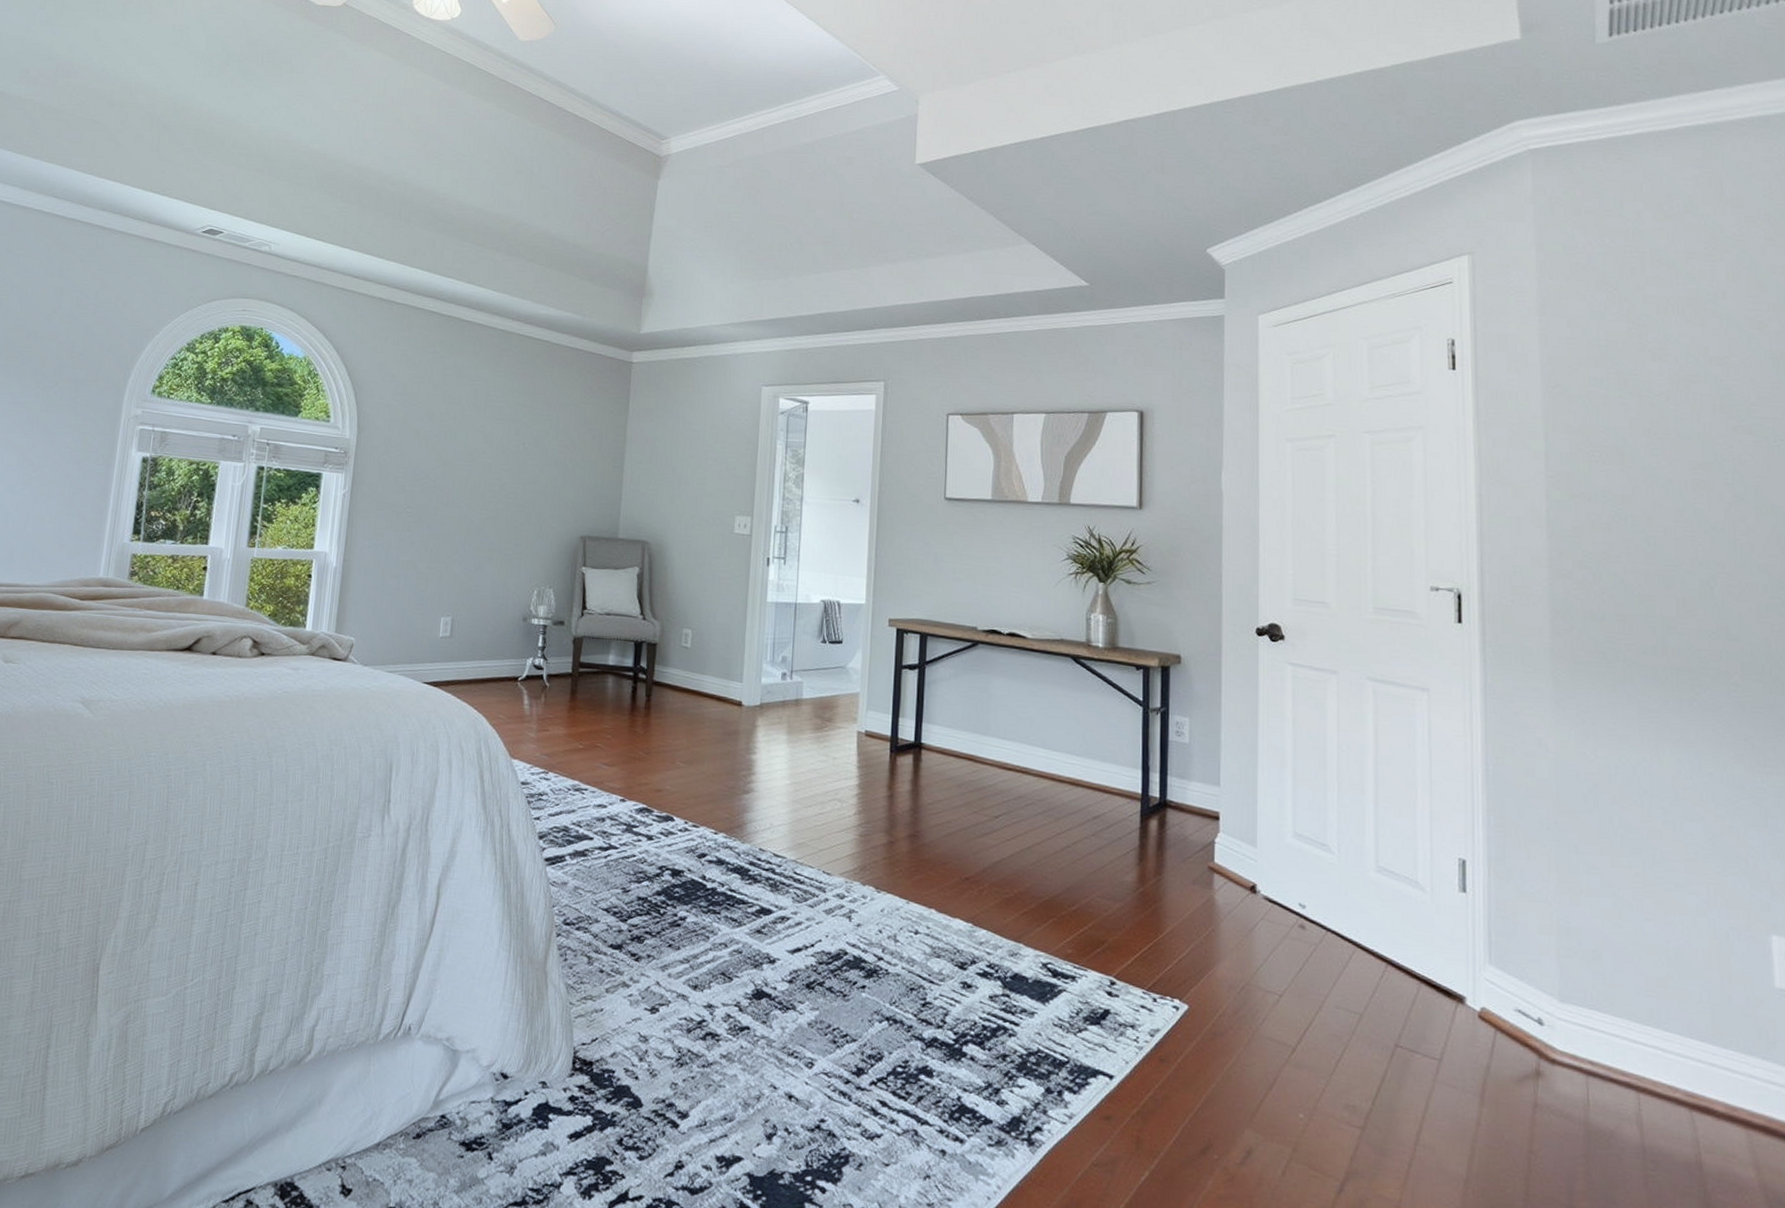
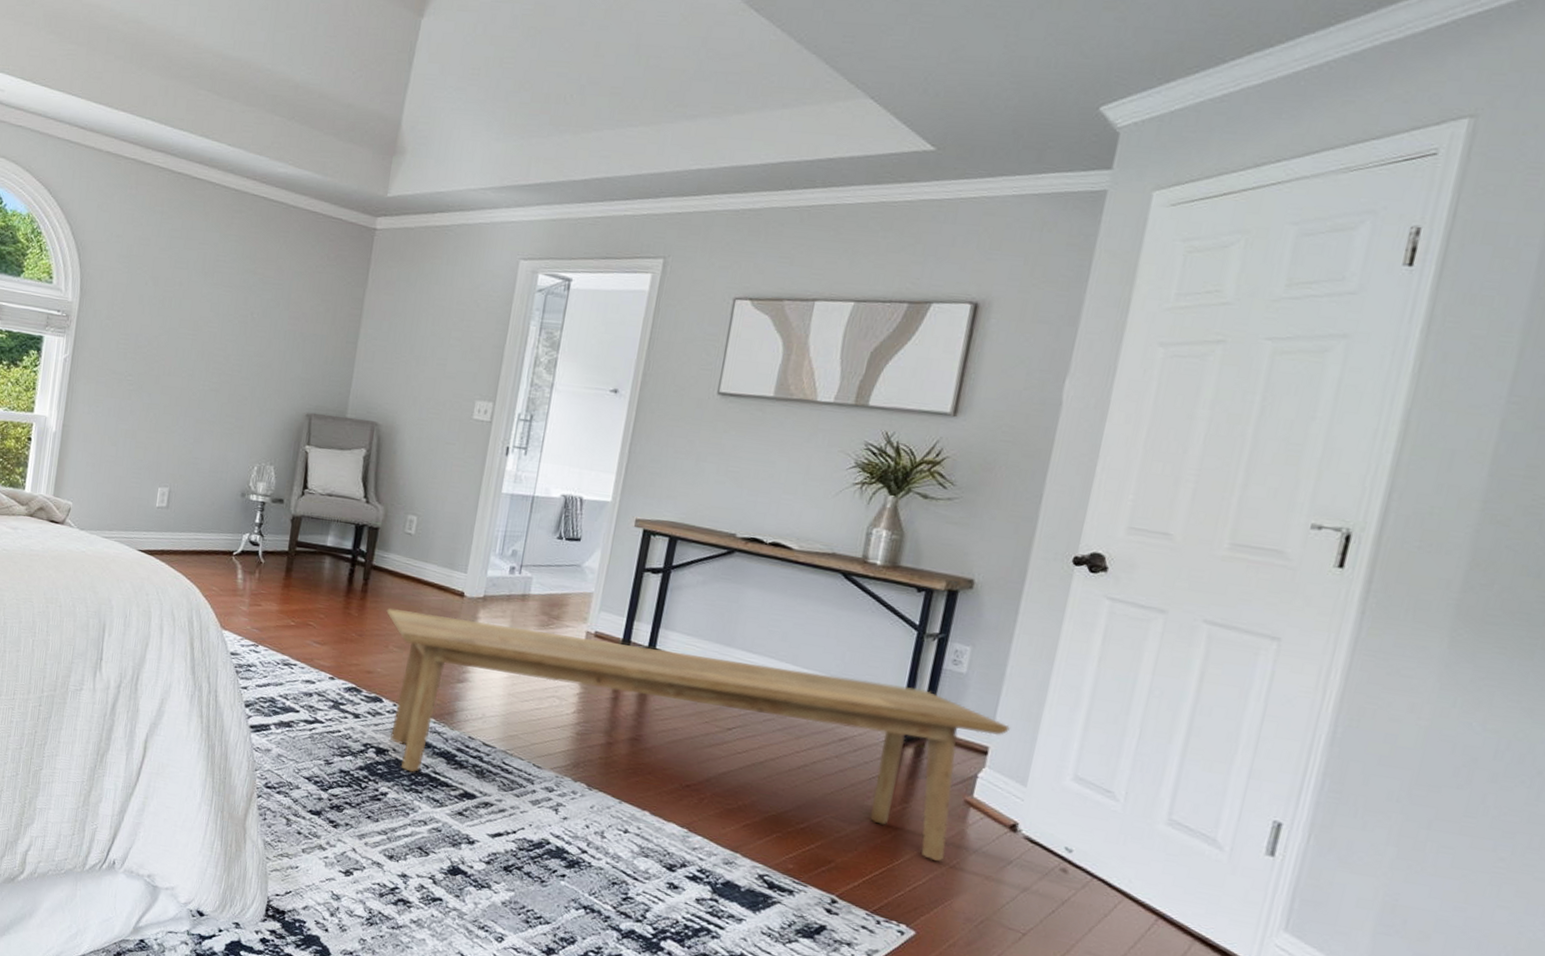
bench: none [670,723,1233,931] -> present [386,608,1010,862]

